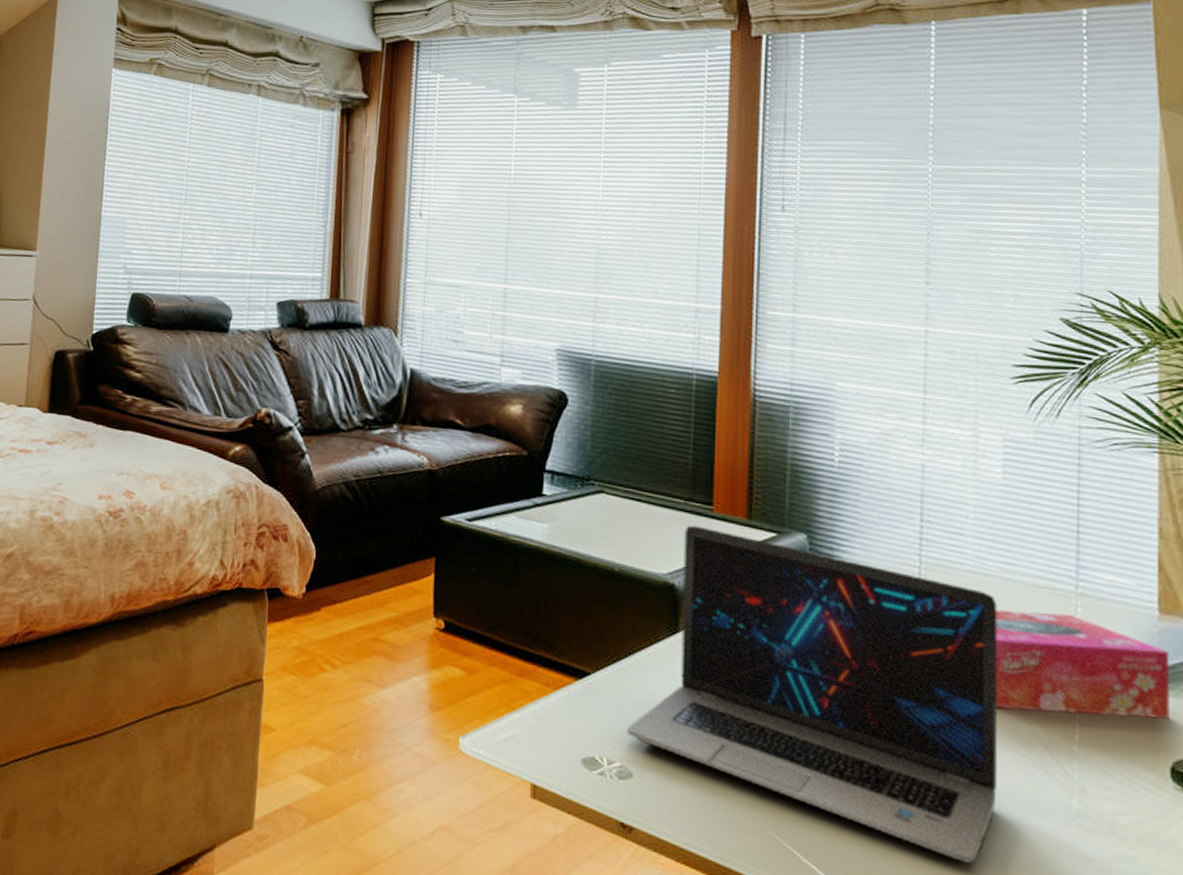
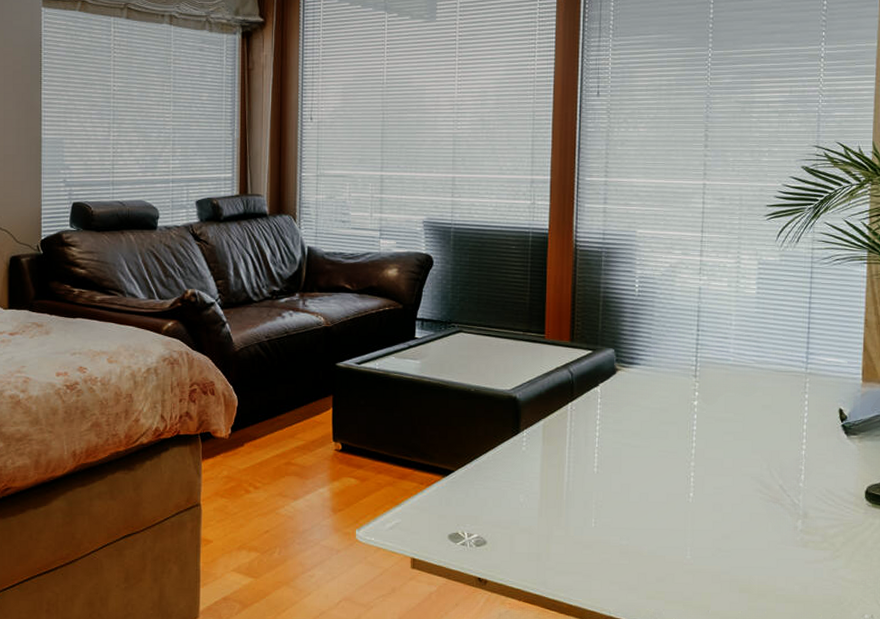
laptop: present [627,525,998,864] -> none [482,350,751,575]
tissue box: present [996,609,1170,719] -> none [748,389,868,463]

